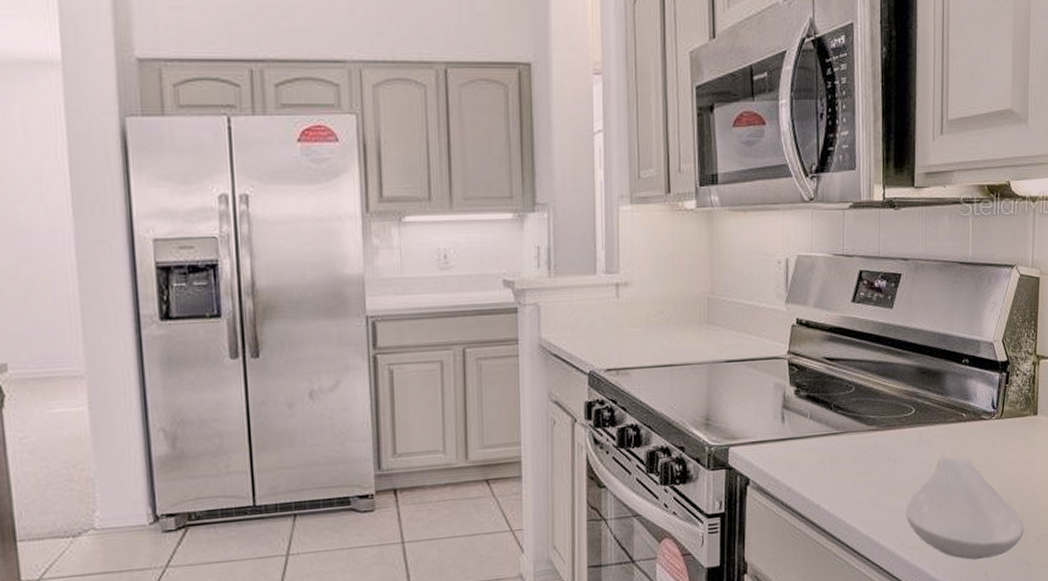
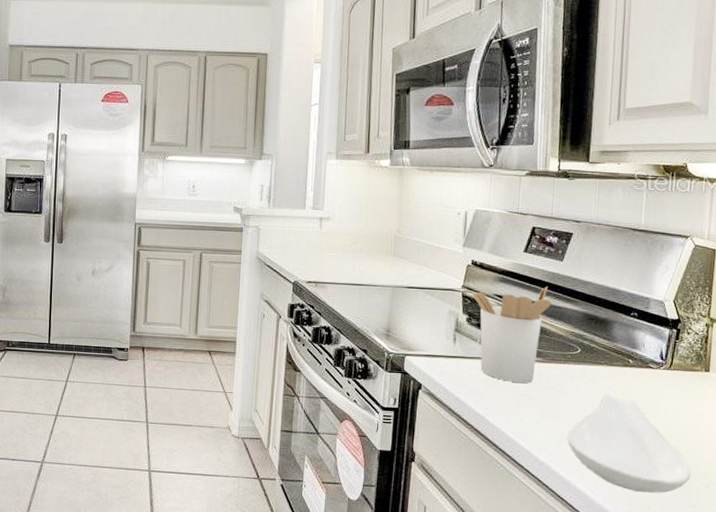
utensil holder: none [799,340,884,459] -> present [472,286,552,383]

